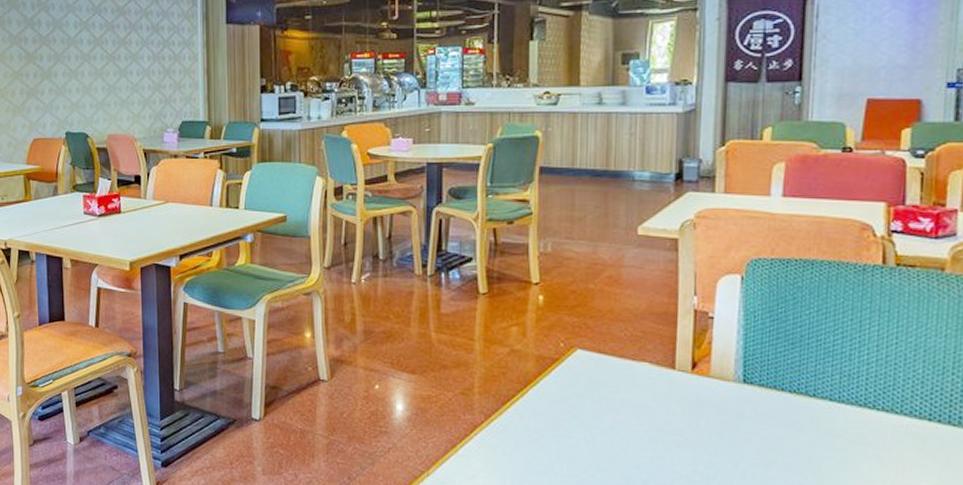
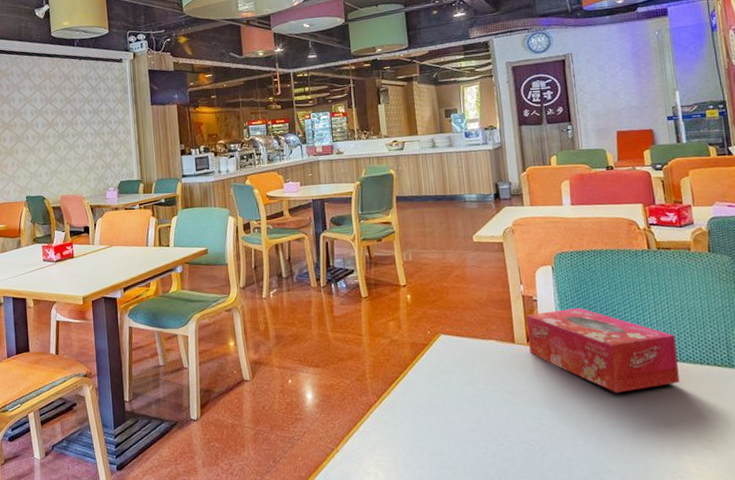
tissue box: none [694,332,900,445] -> present [526,308,680,393]

